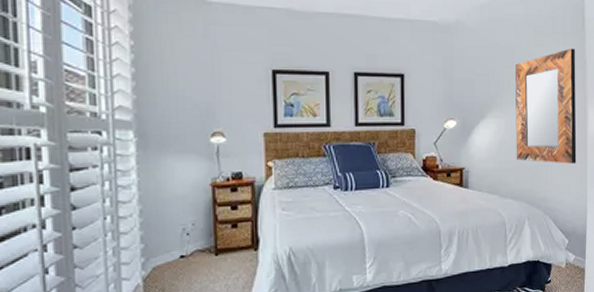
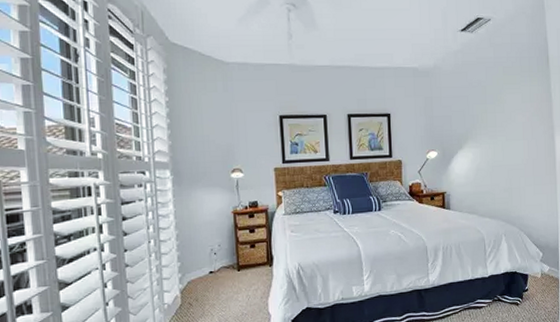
home mirror: present [514,48,577,164] -> none [487,84,547,186]

